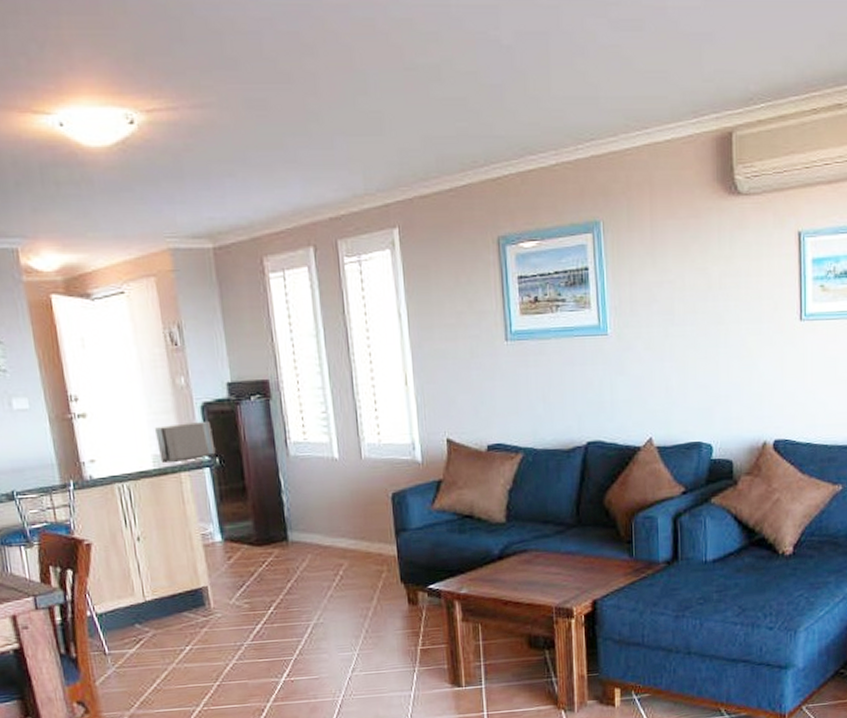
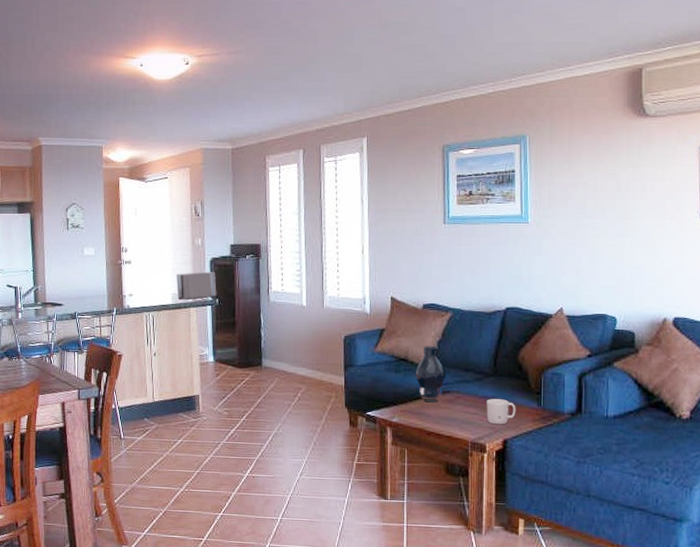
vase: none [483,496,522,566] -> present [415,346,447,403]
mug: none [570,553,605,584] -> present [486,399,516,425]

